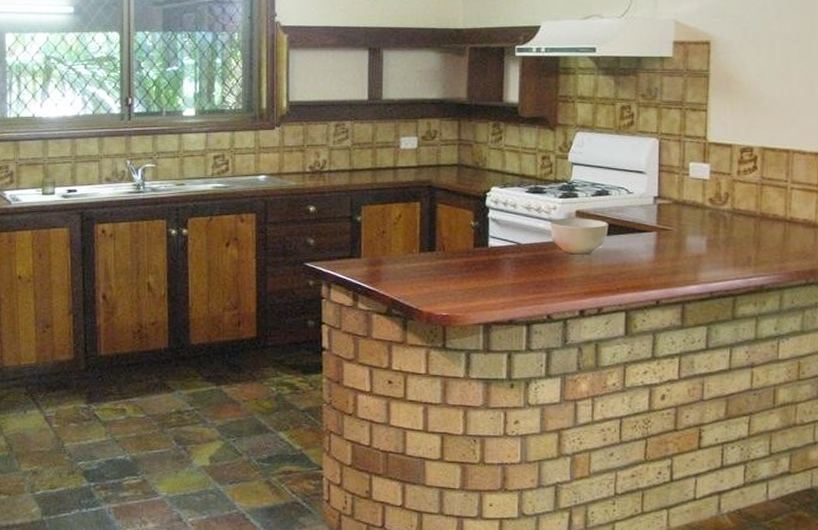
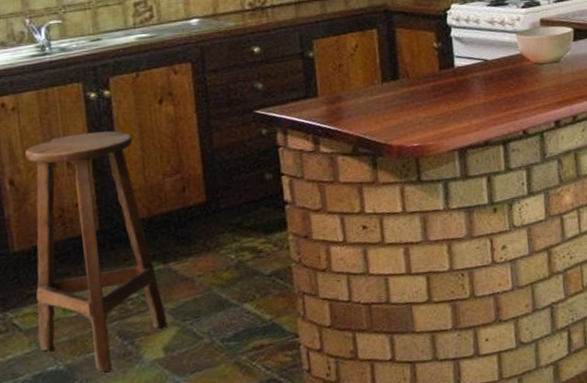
bar stool: none [113,263,216,468] -> present [25,130,169,372]

